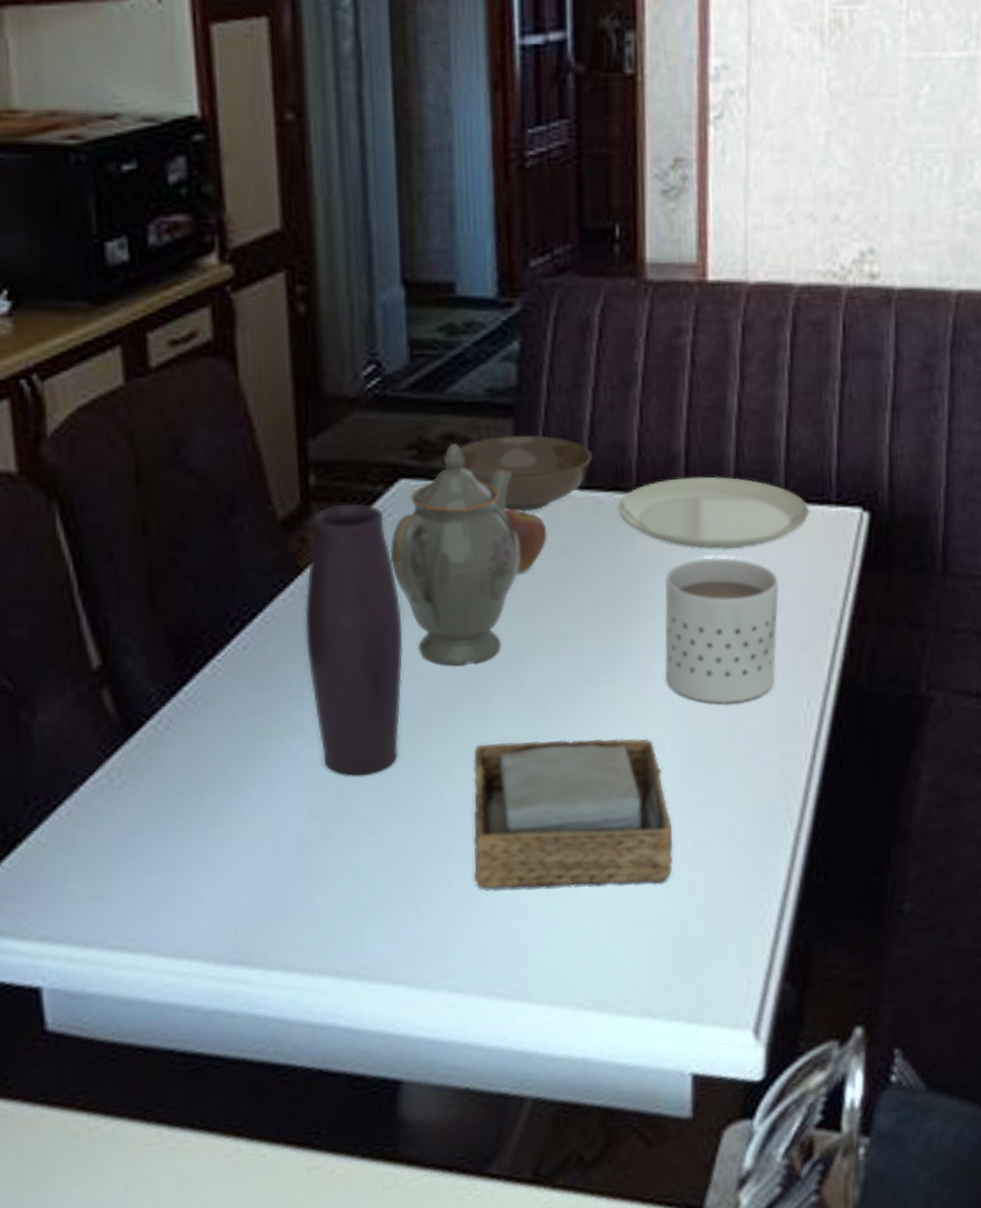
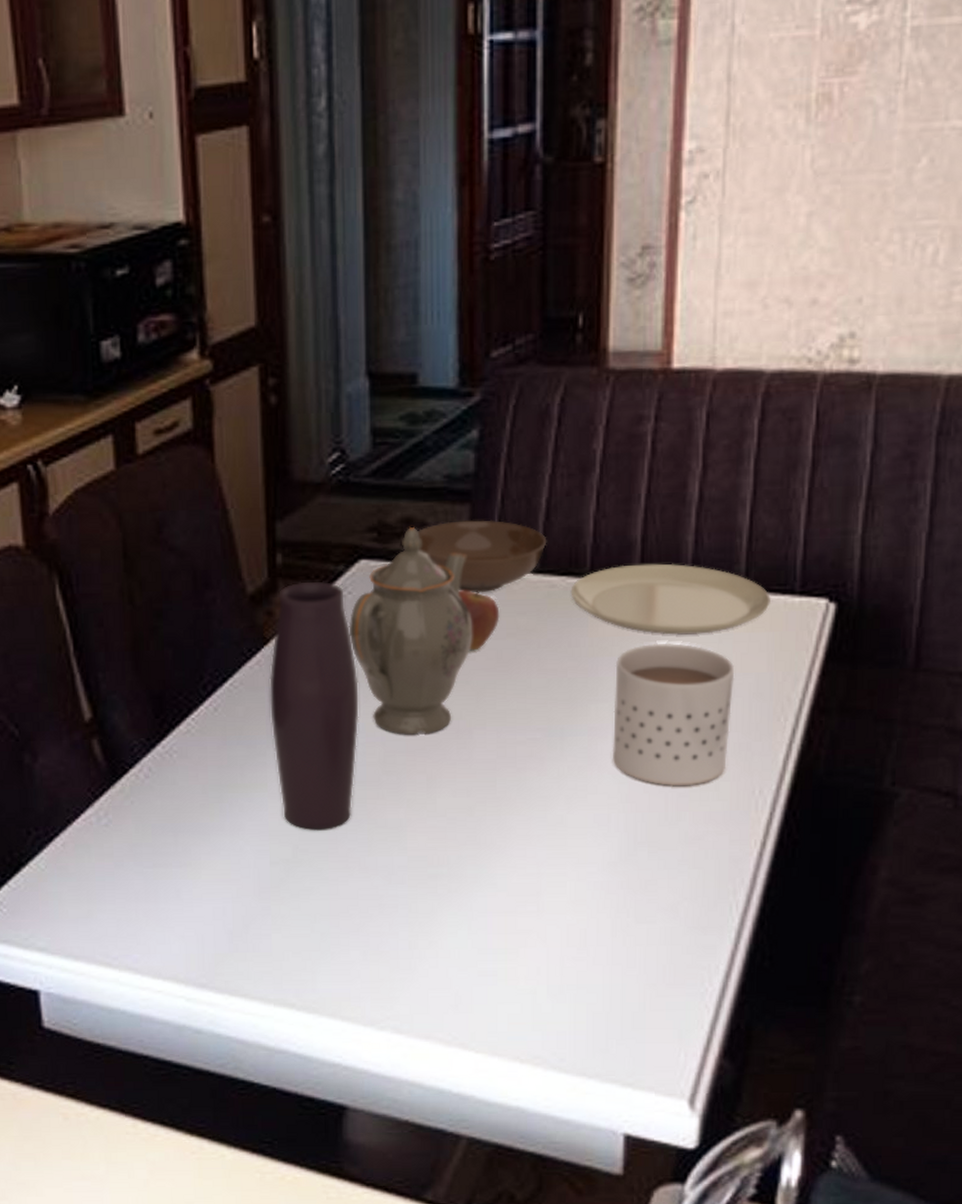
napkin holder: present [473,738,674,890] -> none [418,809,614,953]

